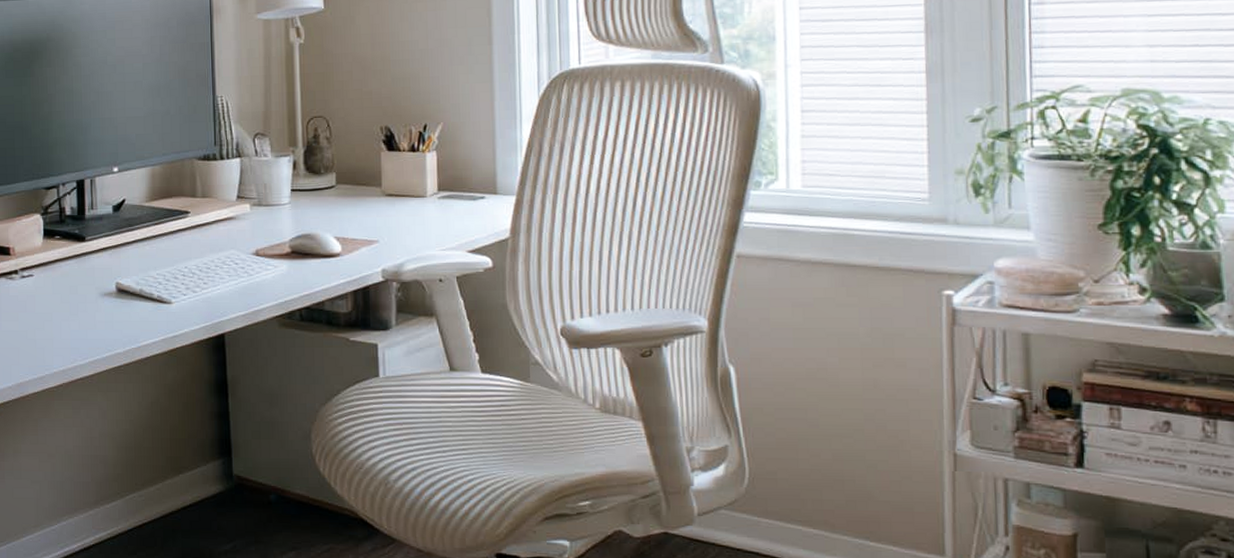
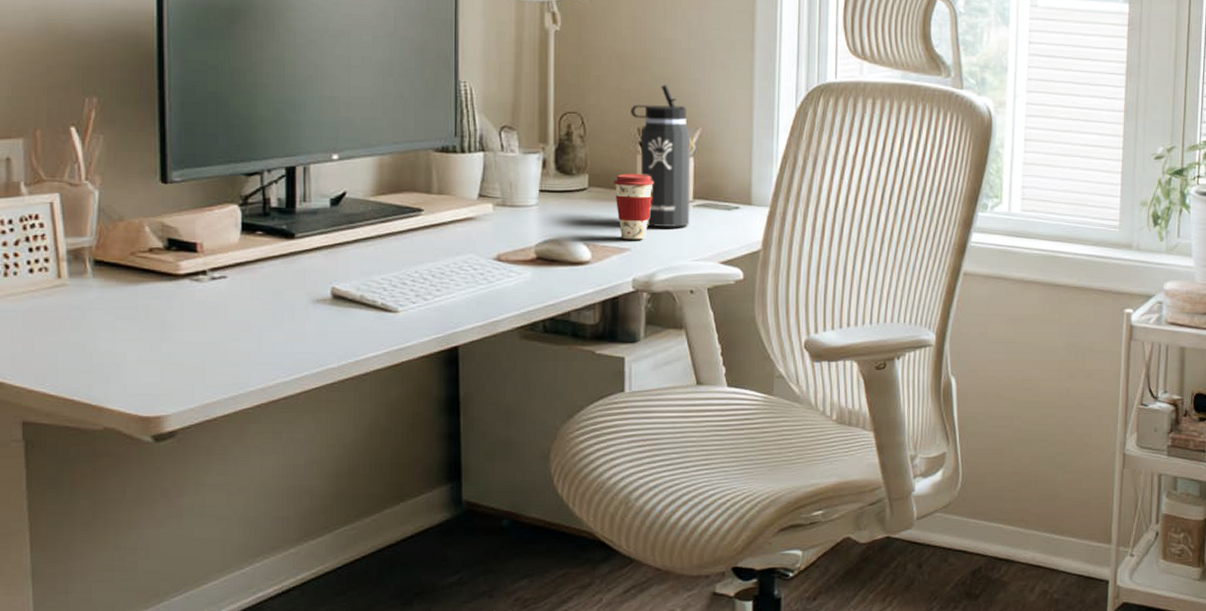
coffee cup: none [360,169,398,232] -> present [614,173,653,240]
thermos bottle: none [373,84,436,220] -> present [631,85,691,228]

